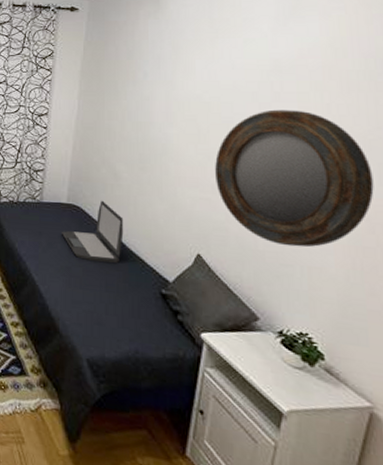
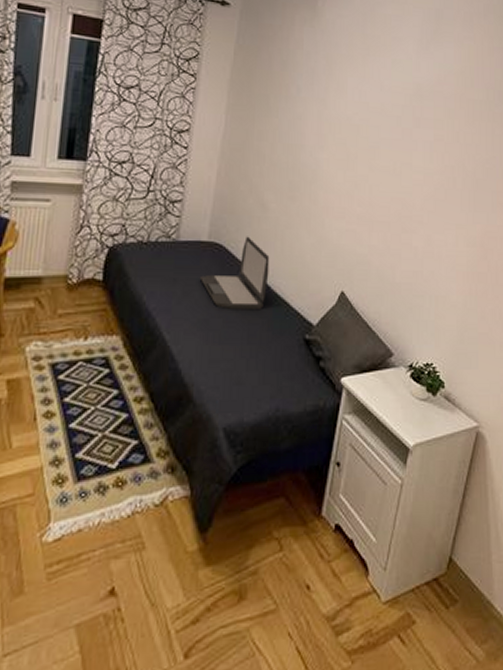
home mirror: present [215,109,374,248] -> none [361,135,488,277]

